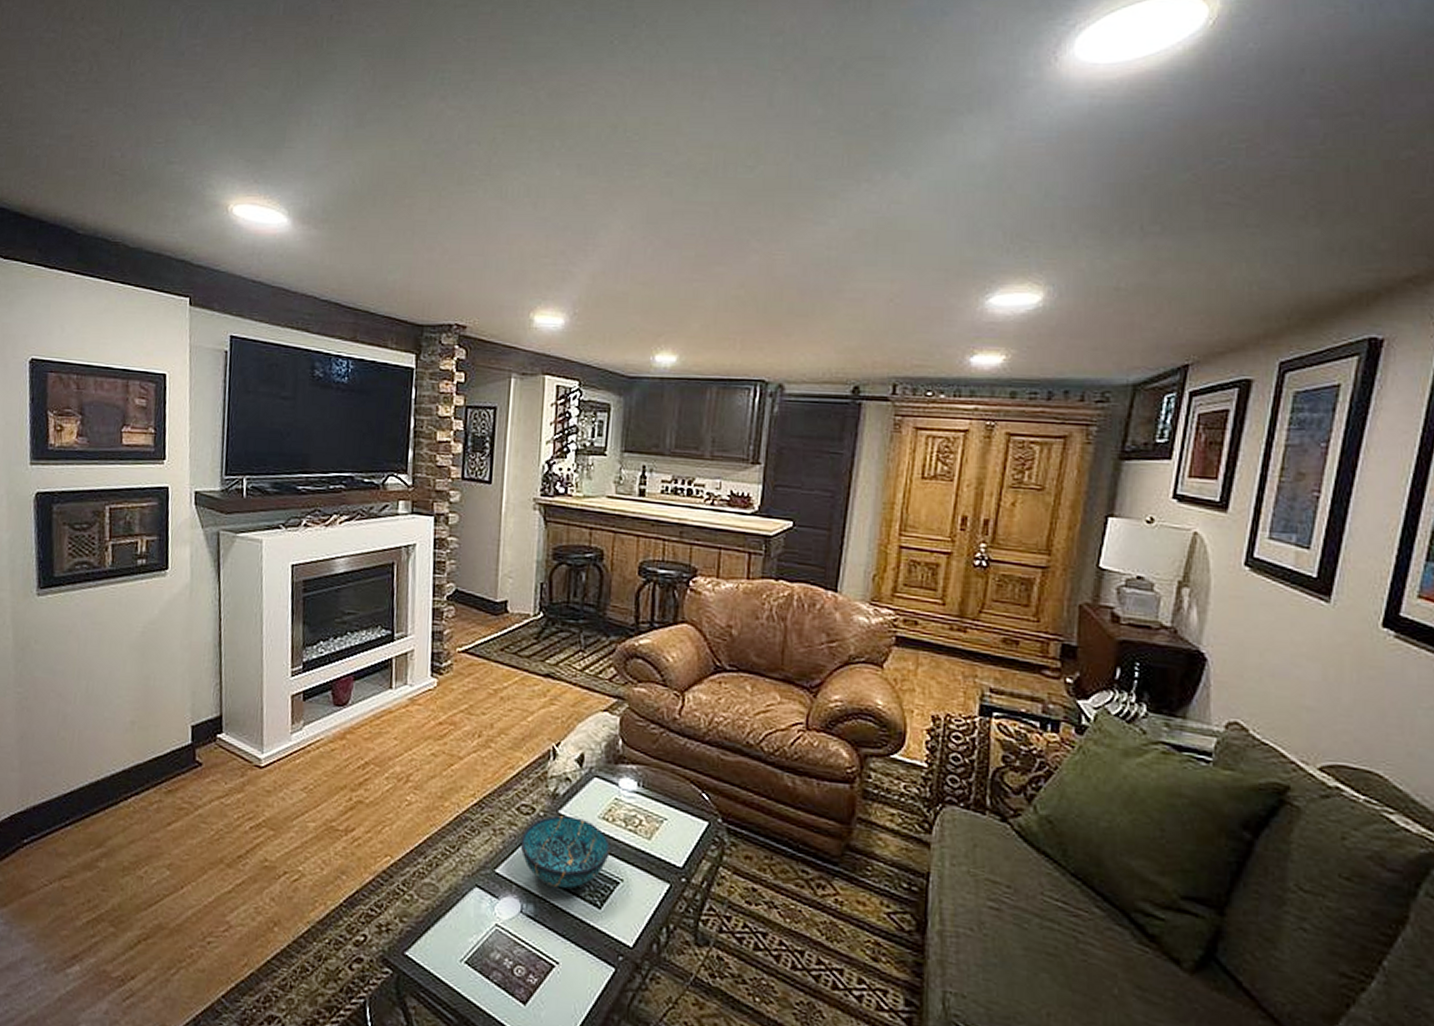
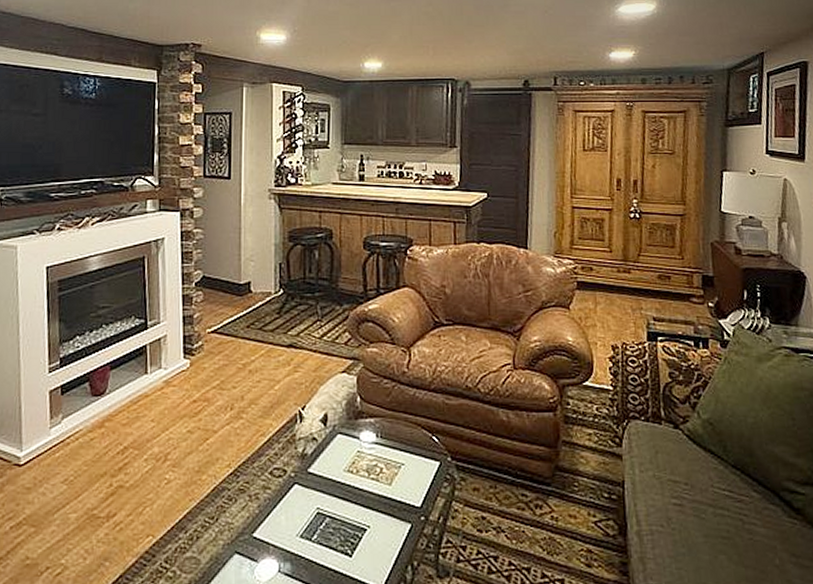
decorative bowl: present [520,815,610,889] -> none [275,474,356,542]

